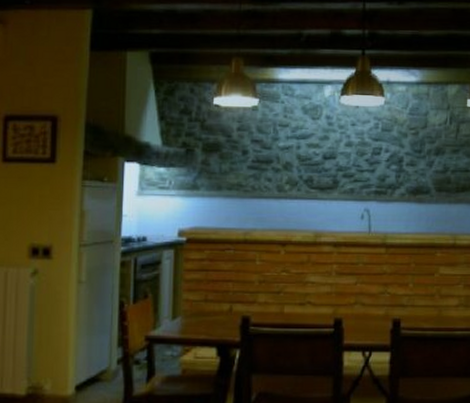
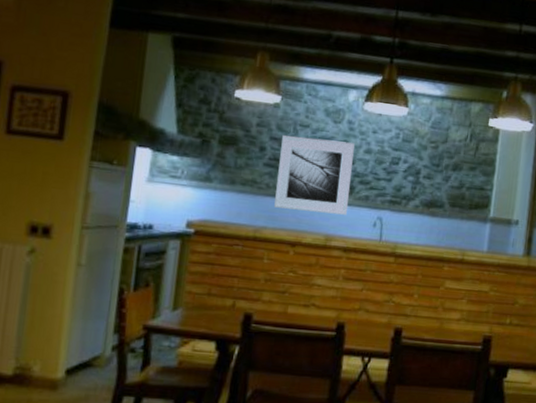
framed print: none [262,136,335,210] -> present [274,135,355,215]

